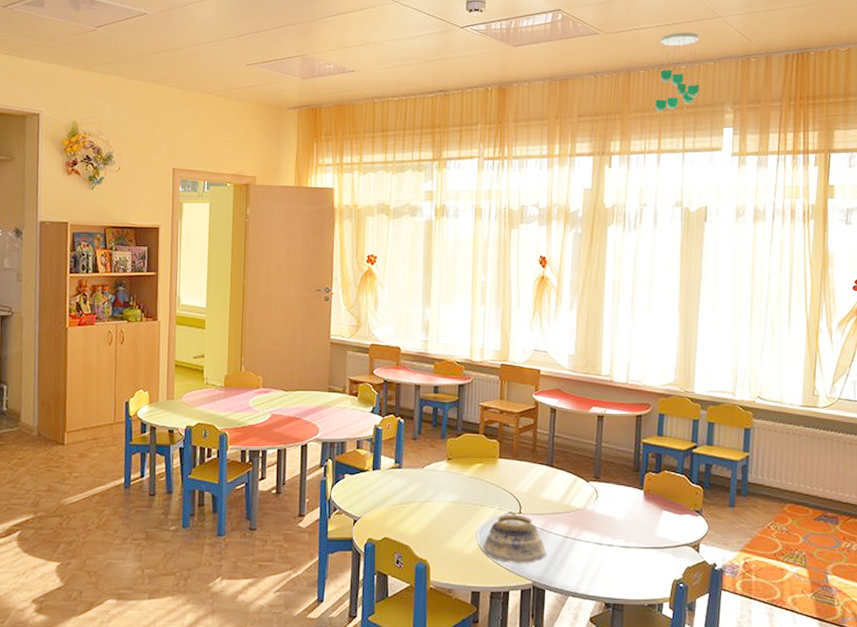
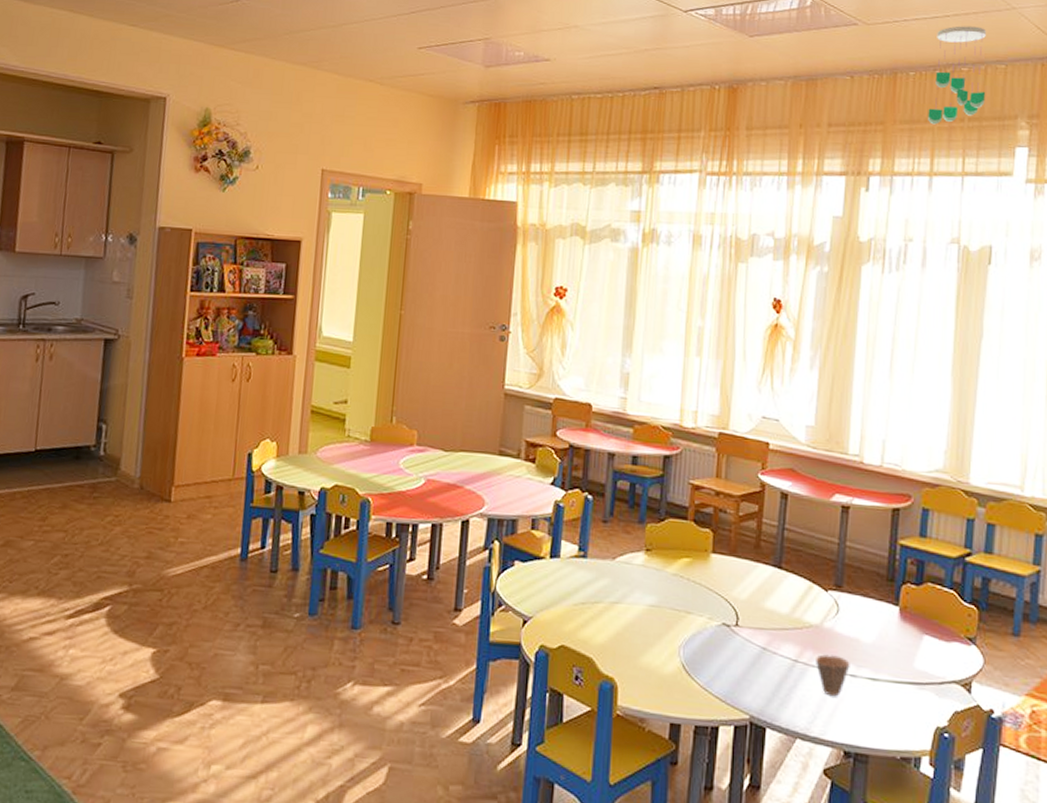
bowl: present [483,514,547,564] -> none [687,626,770,692]
cup: none [580,530,608,563] -> present [814,654,850,697]

